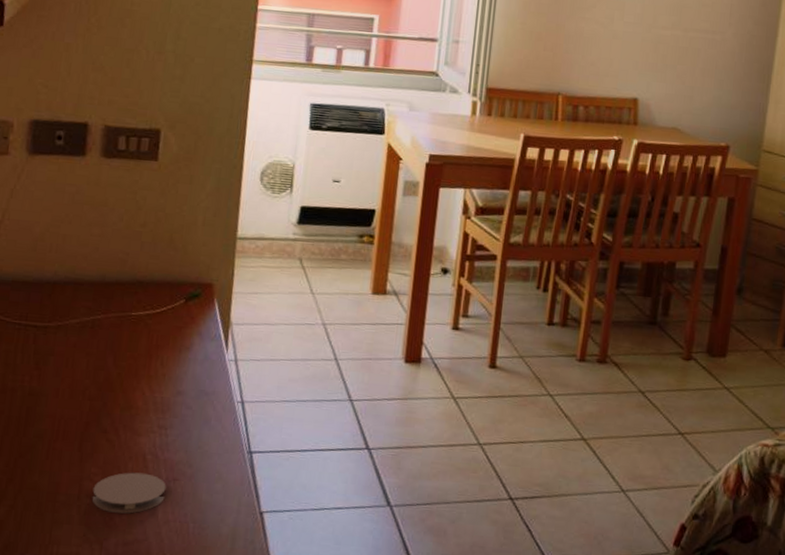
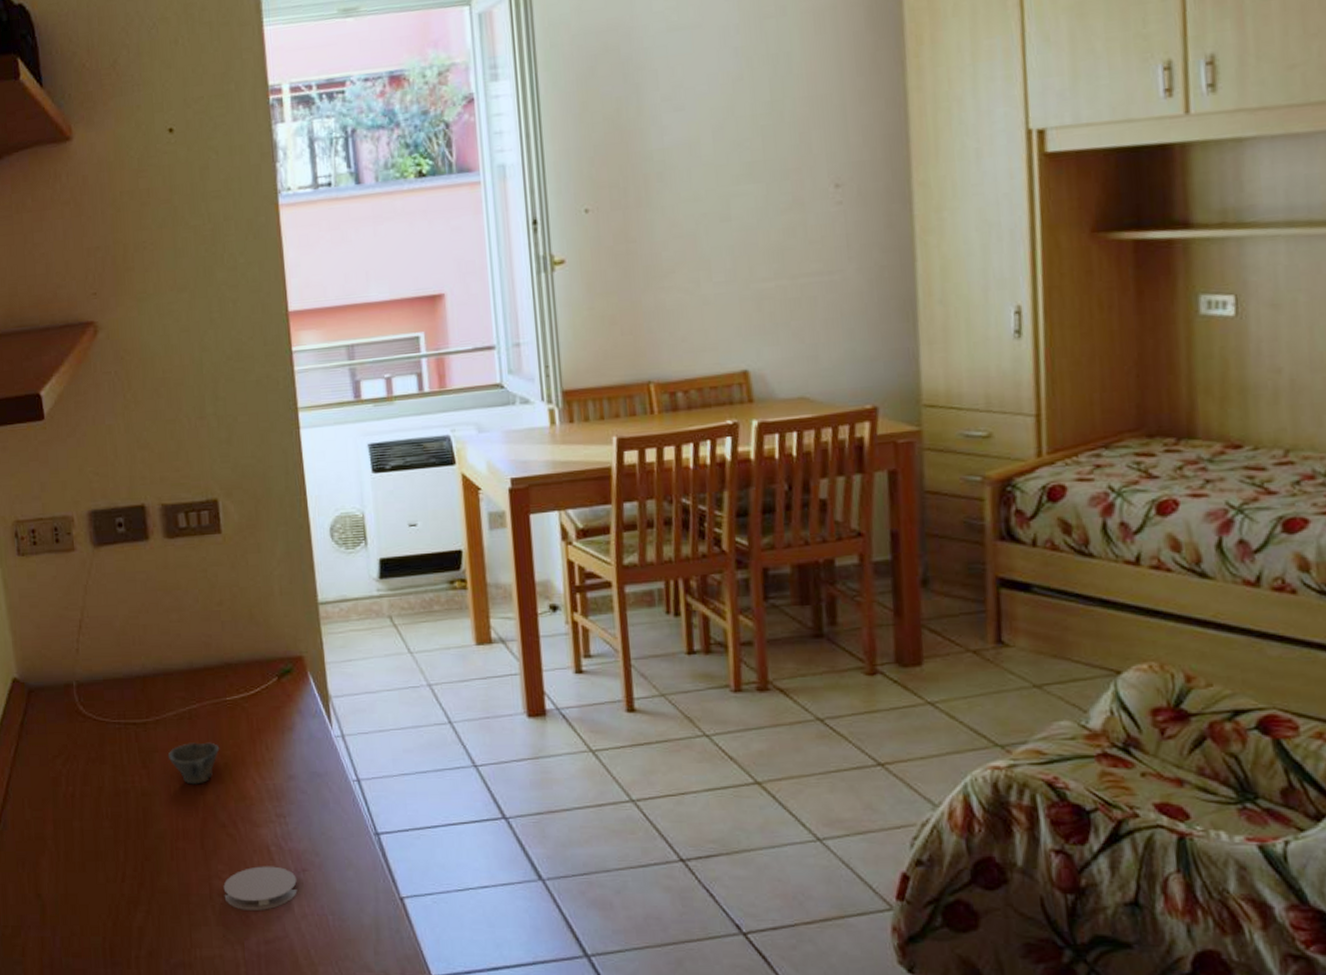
cup: none [62,350,116,390] -> present [167,742,220,785]

